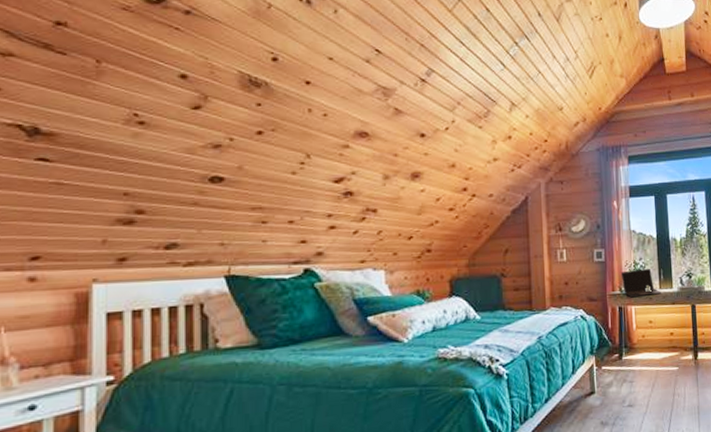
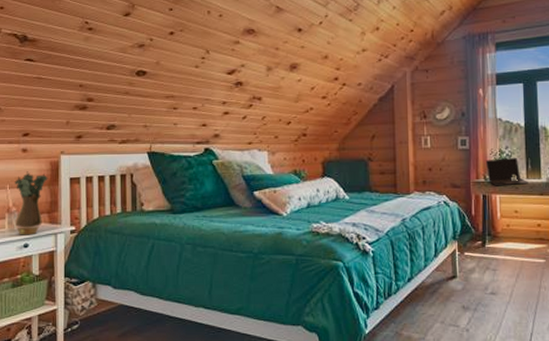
vase: none [13,307,71,395] -> present [14,171,48,235]

